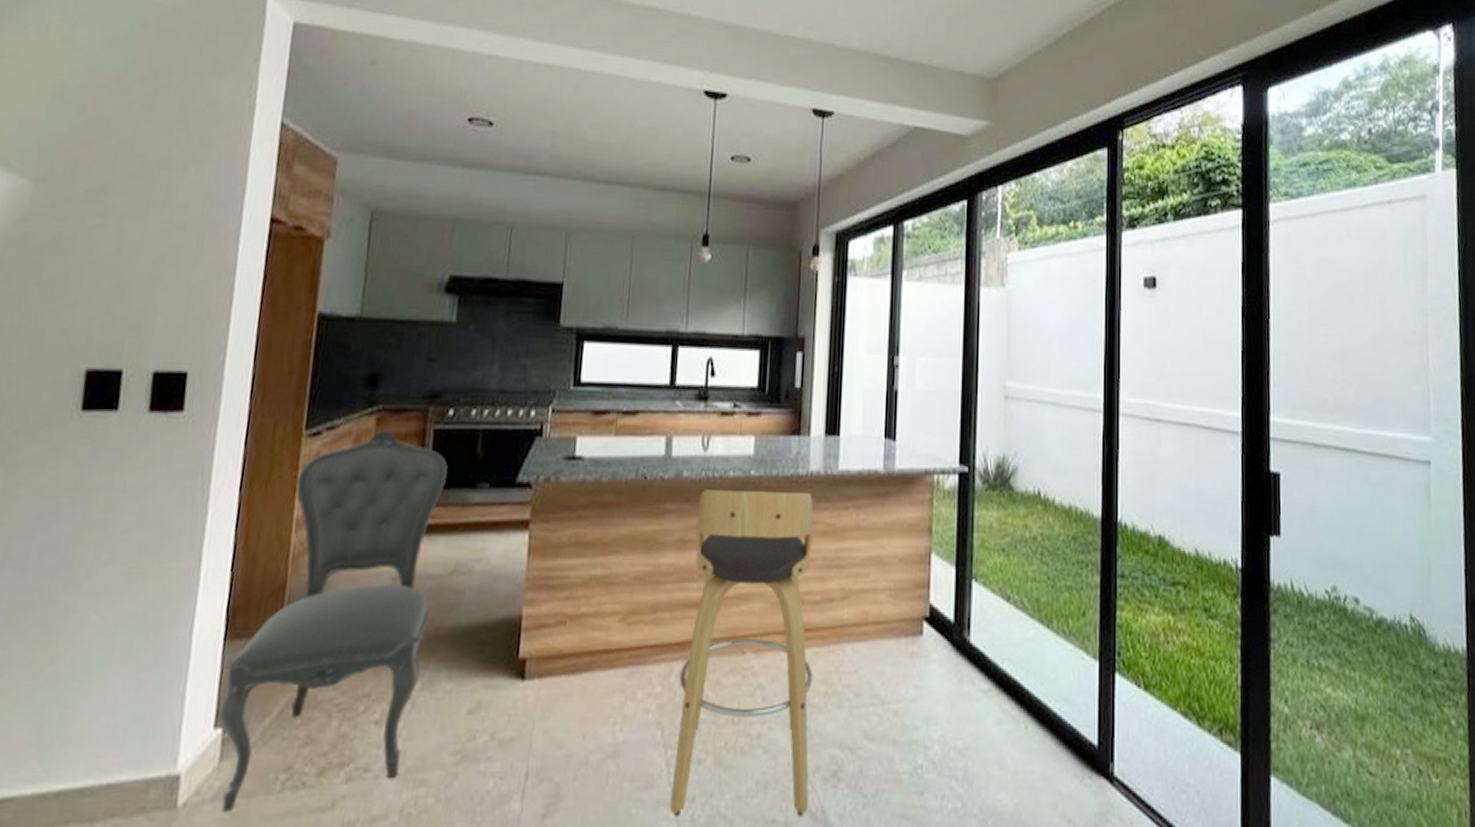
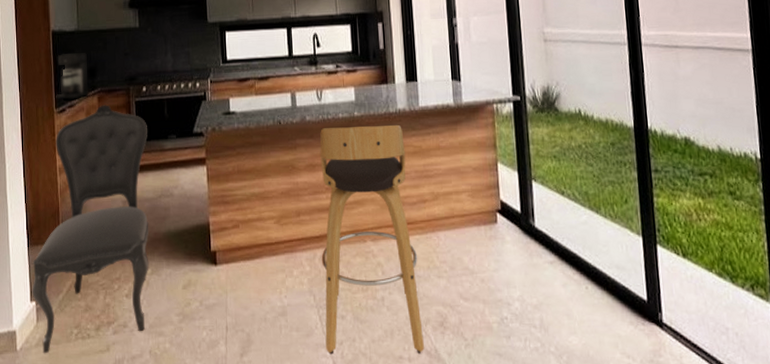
coffee maker: none [309,348,369,419] -> present [56,52,89,101]

